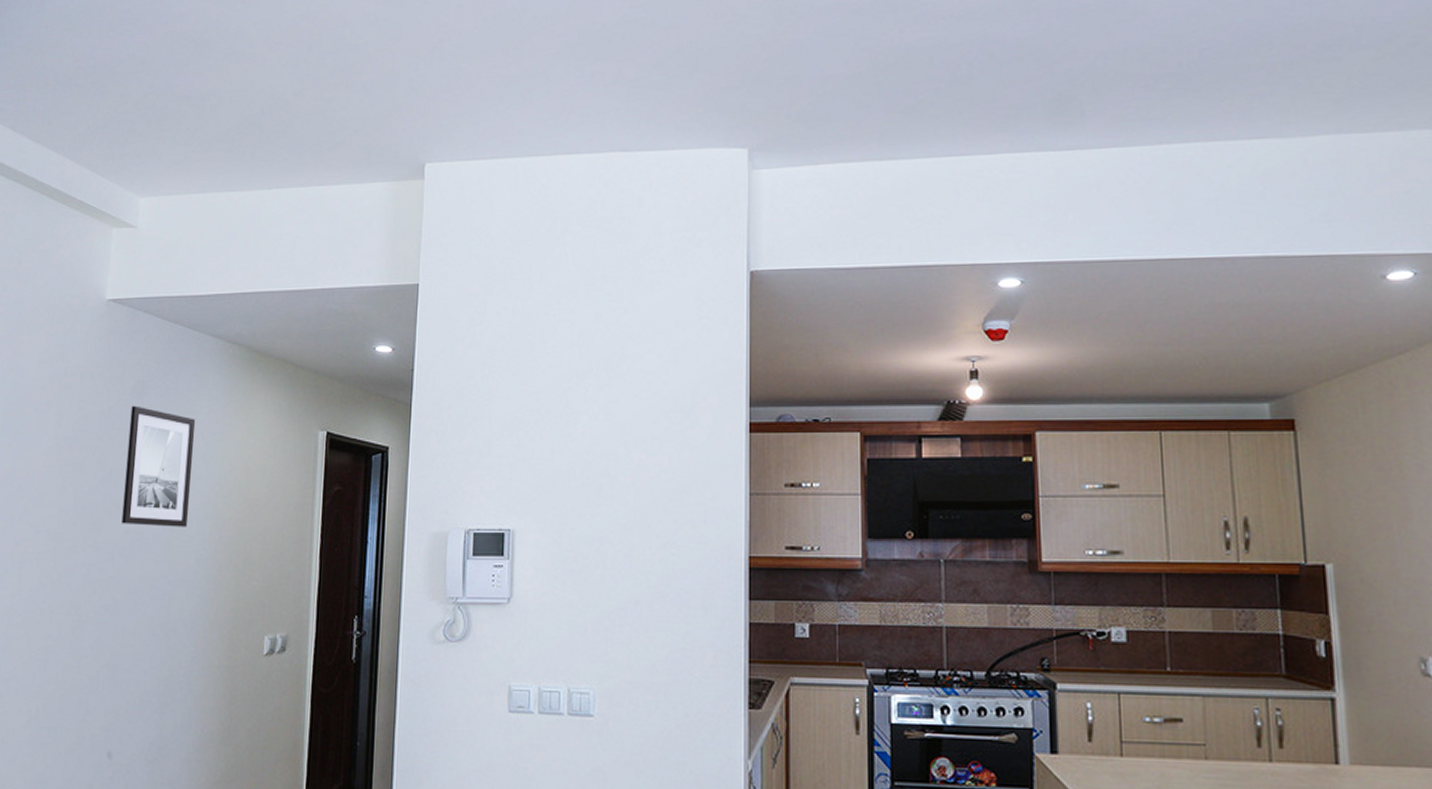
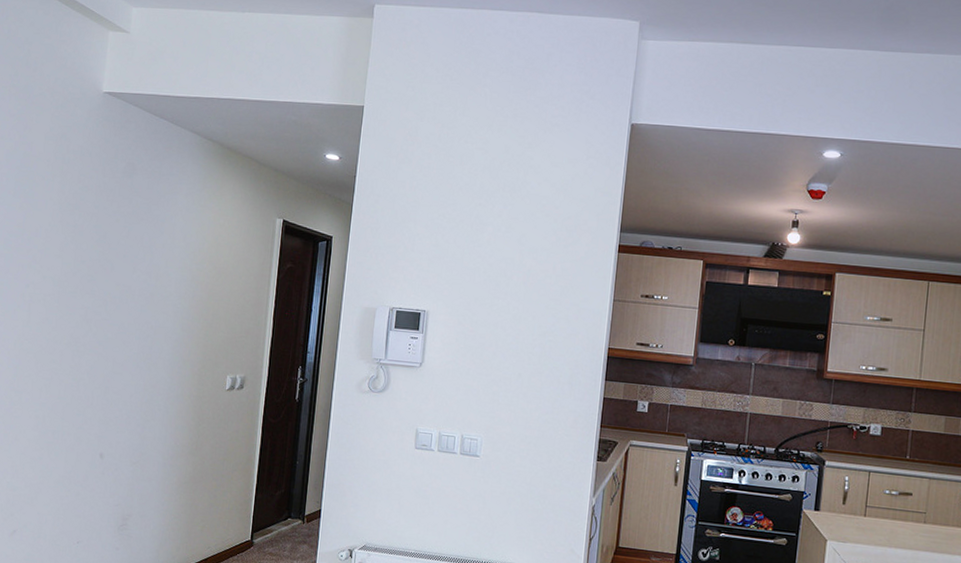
wall art: present [121,405,196,527] -> none [113,183,176,285]

